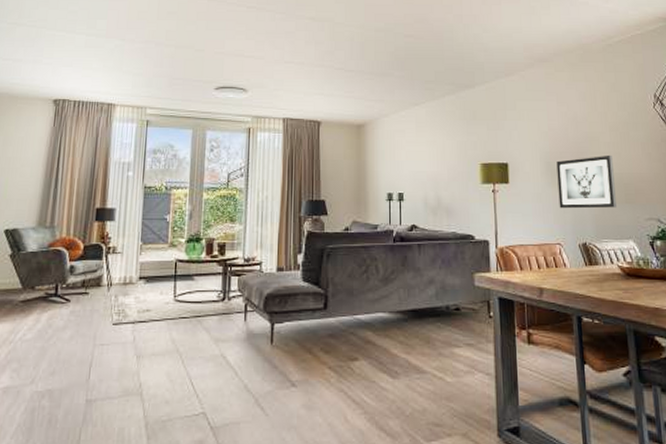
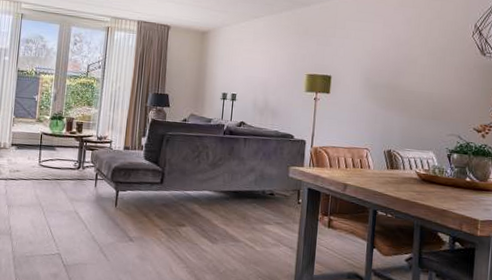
wall art: present [556,154,617,209] -> none [371,75,427,123]

